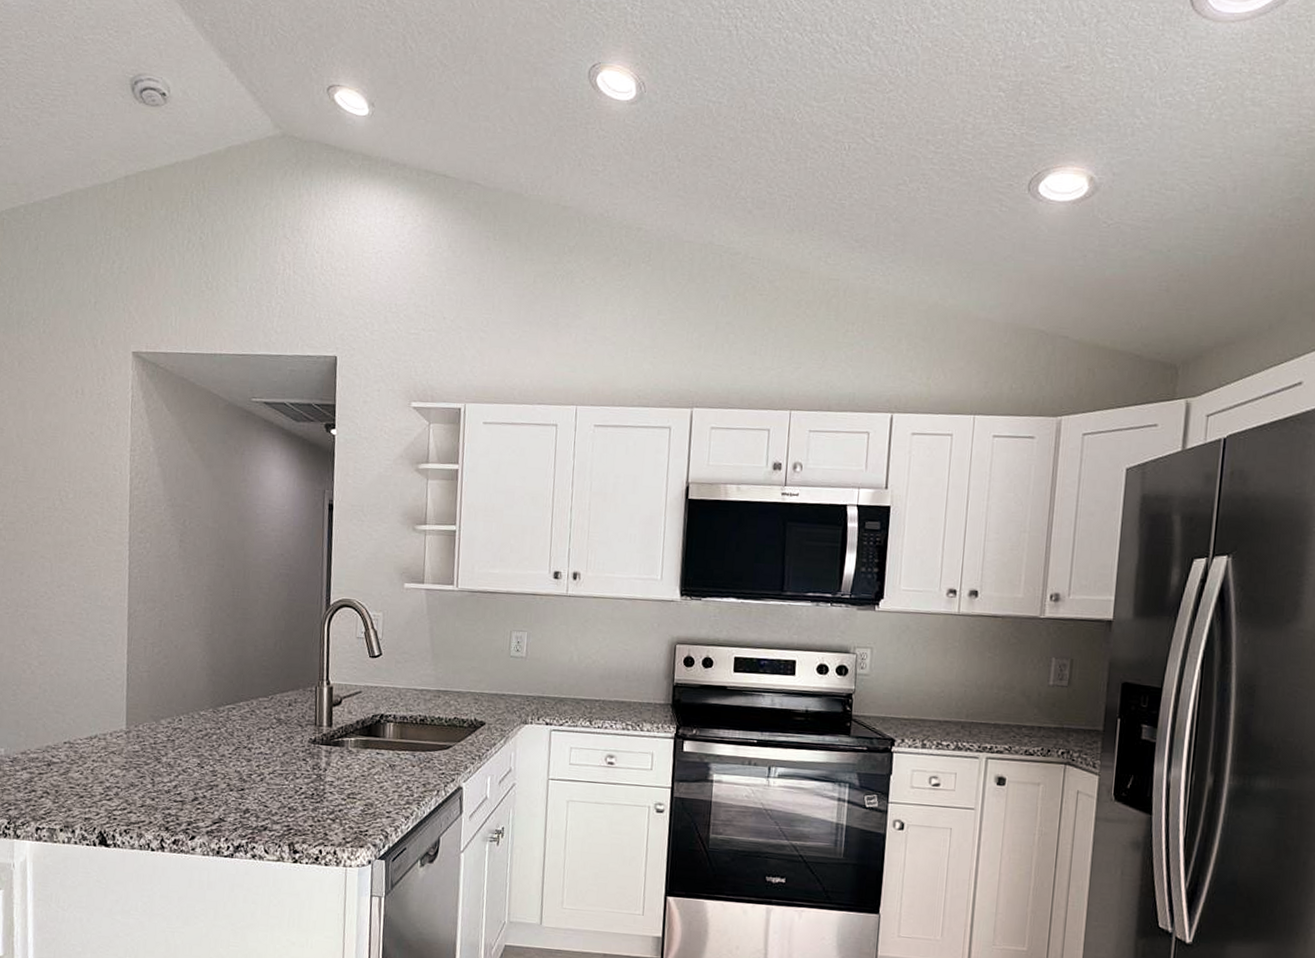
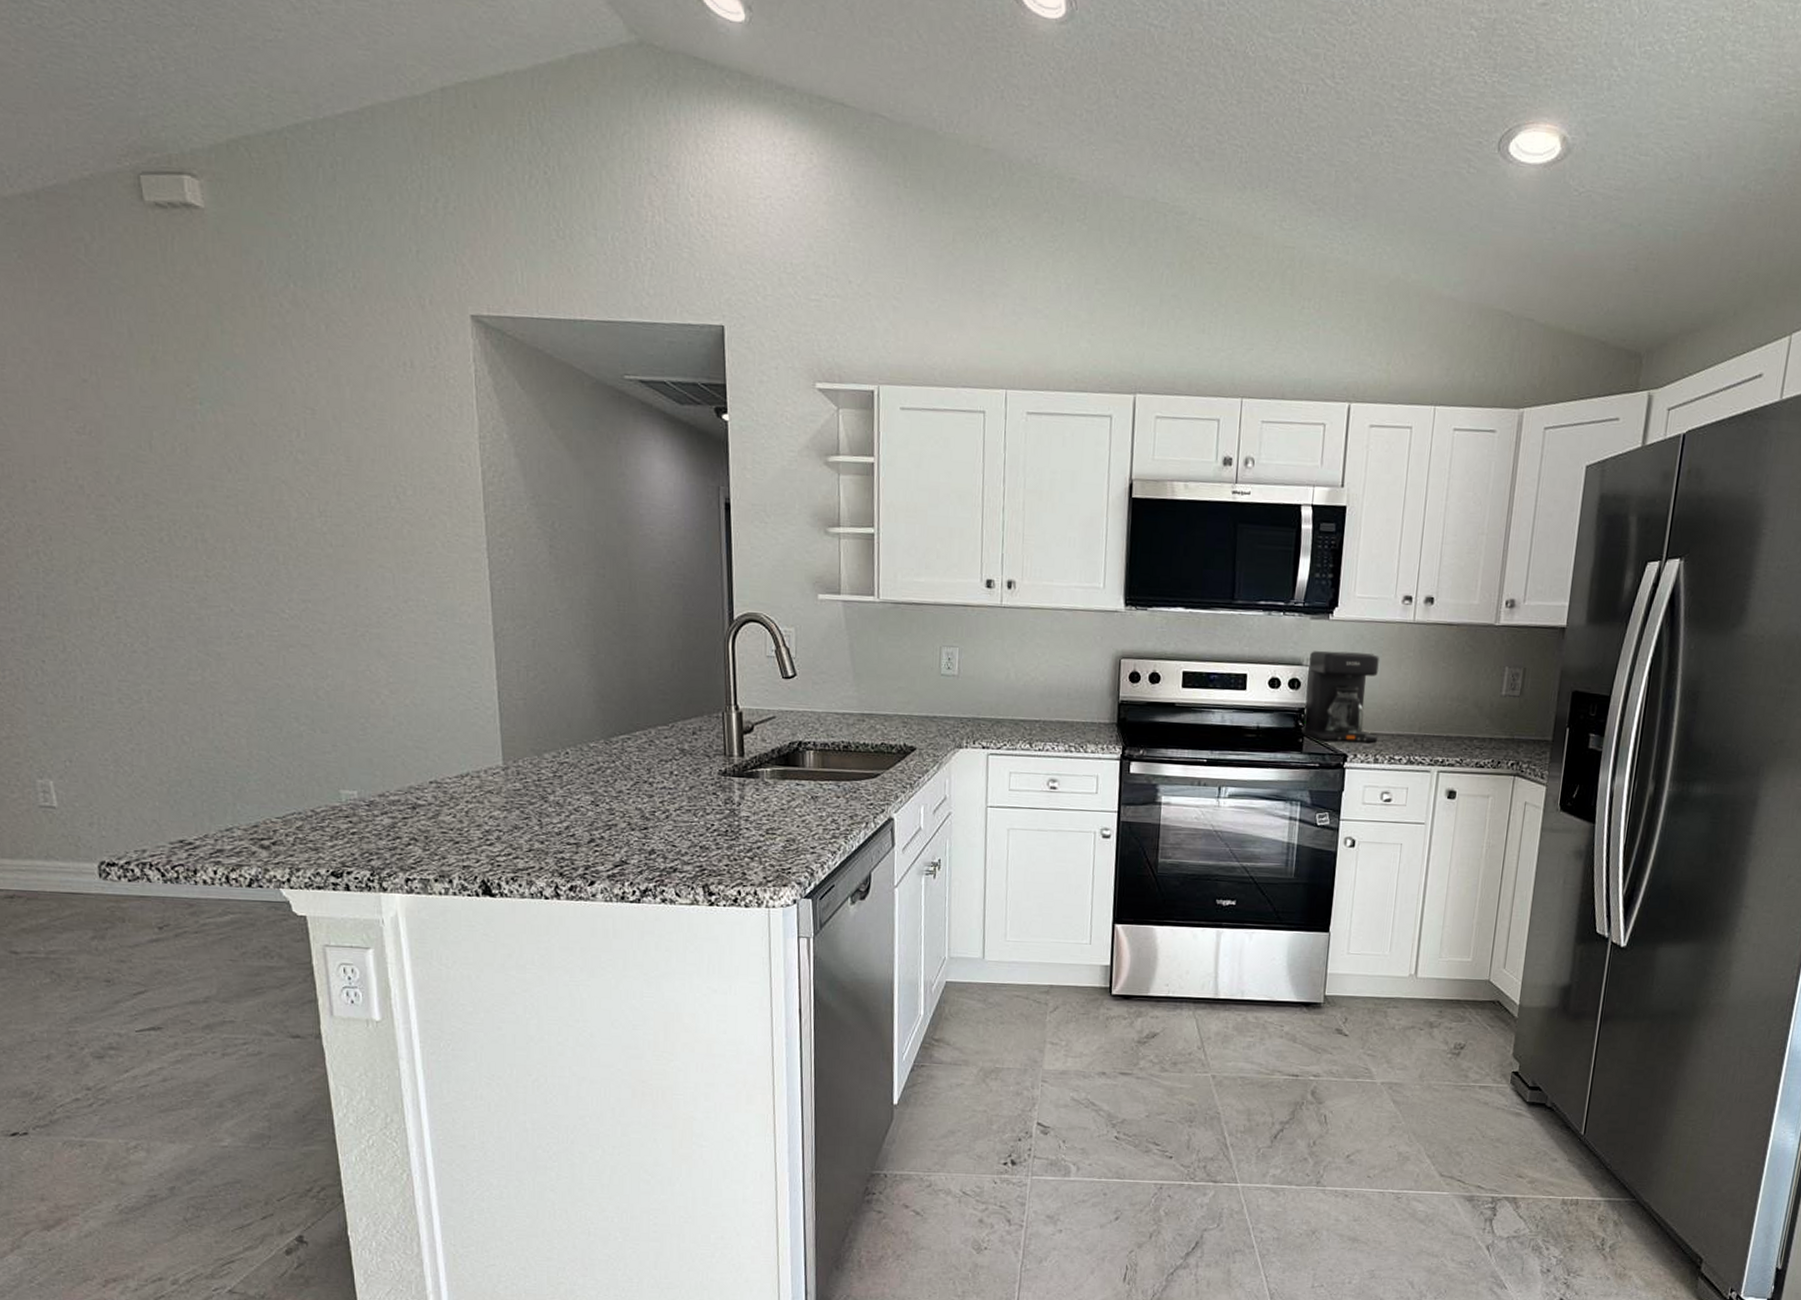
coffee maker: none [849,640,925,730] -> present [1301,651,1379,745]

